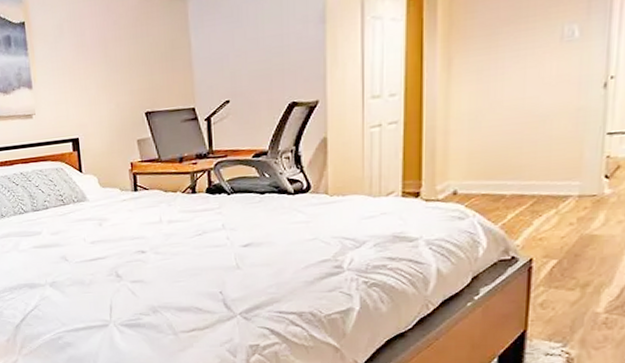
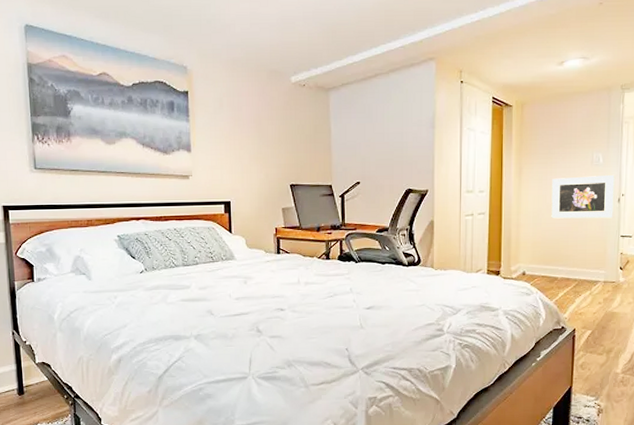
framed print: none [496,50,599,120] -> present [551,174,615,219]

